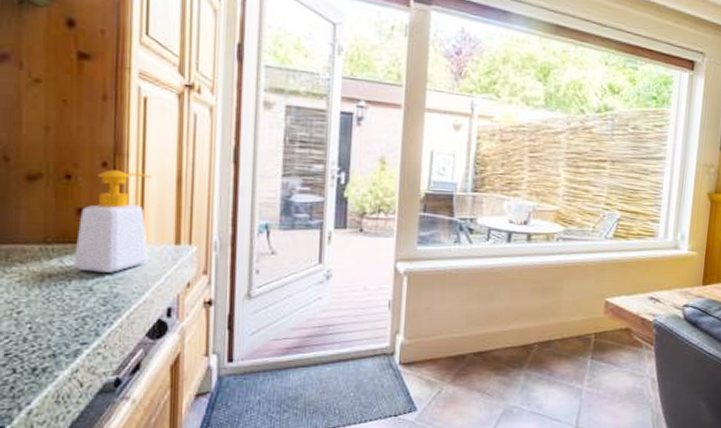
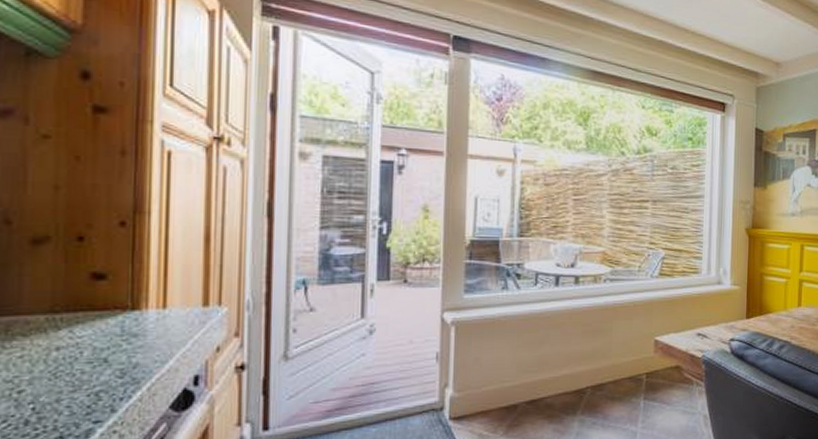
soap bottle: present [73,170,151,273] -> none [85,229,176,341]

